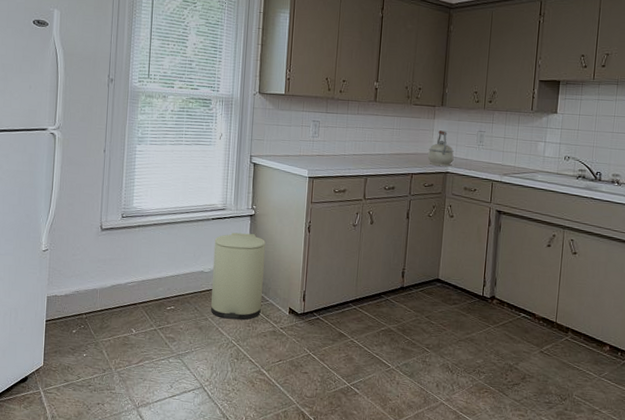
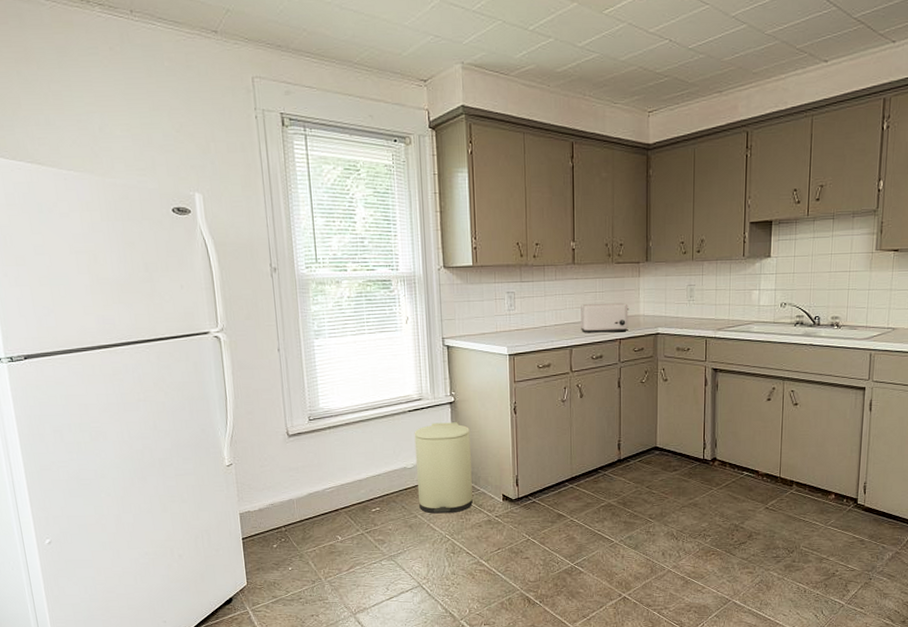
toaster: none [377,138,423,168] -> present [581,302,630,333]
kettle: present [427,130,454,167] -> none [635,288,664,328]

